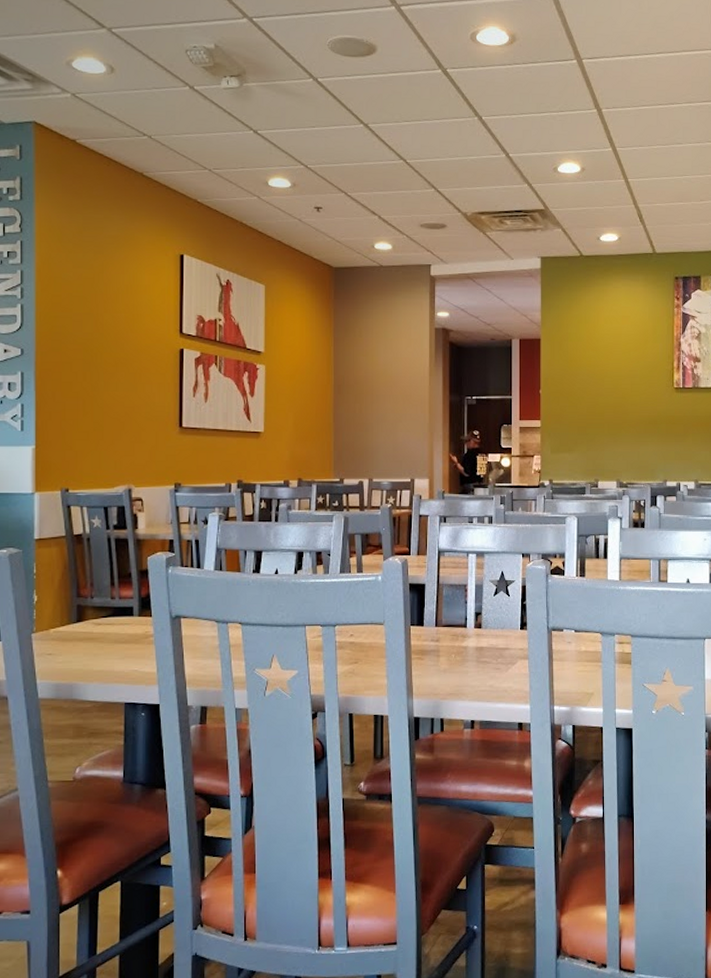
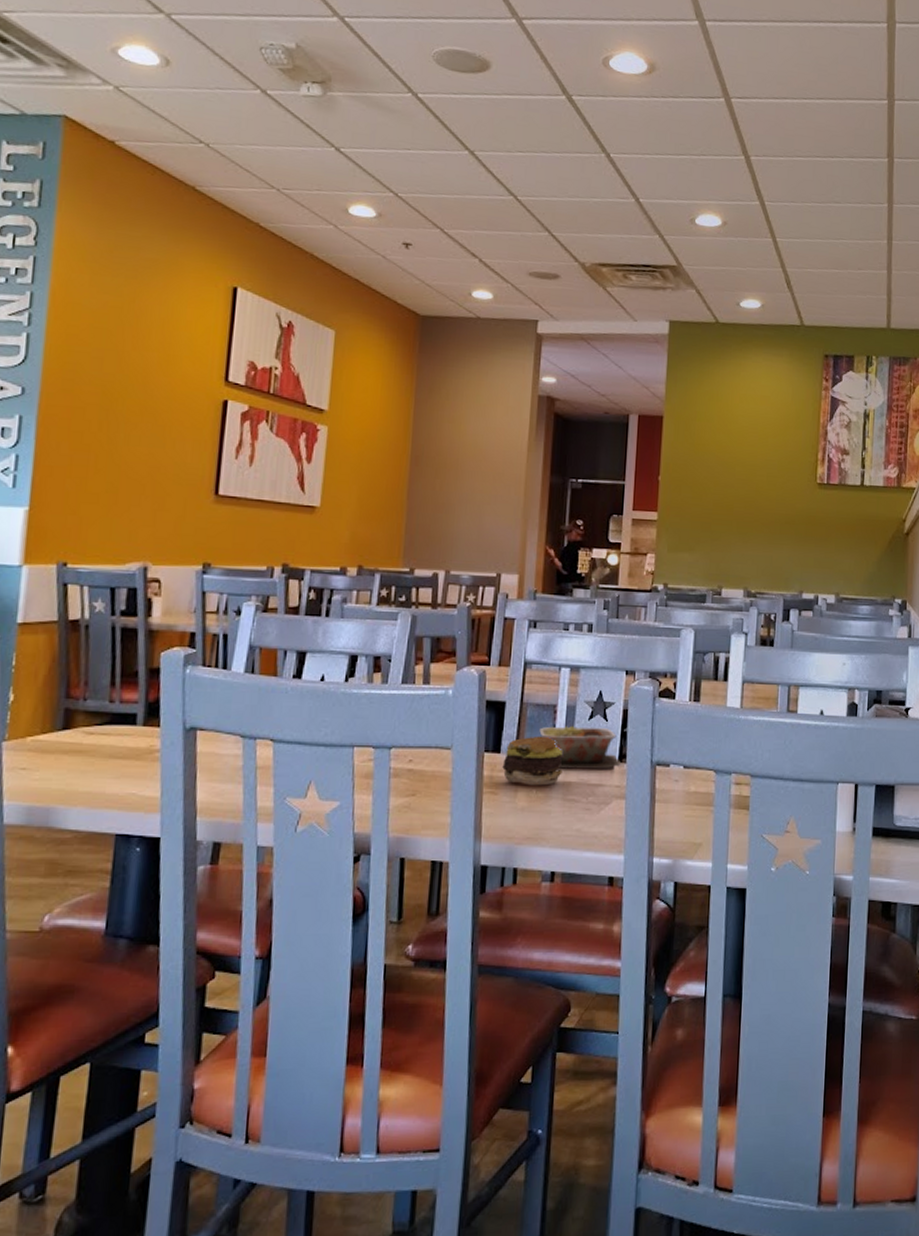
burger: none [426,610,475,651] -> present [502,736,564,786]
takeout container: none [454,600,523,635] -> present [539,725,622,768]

